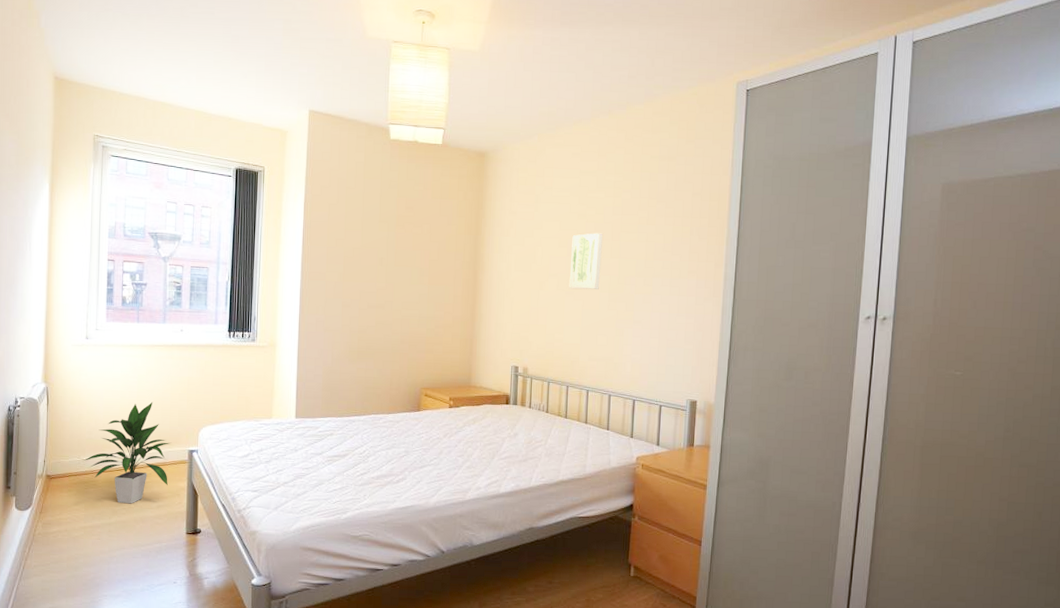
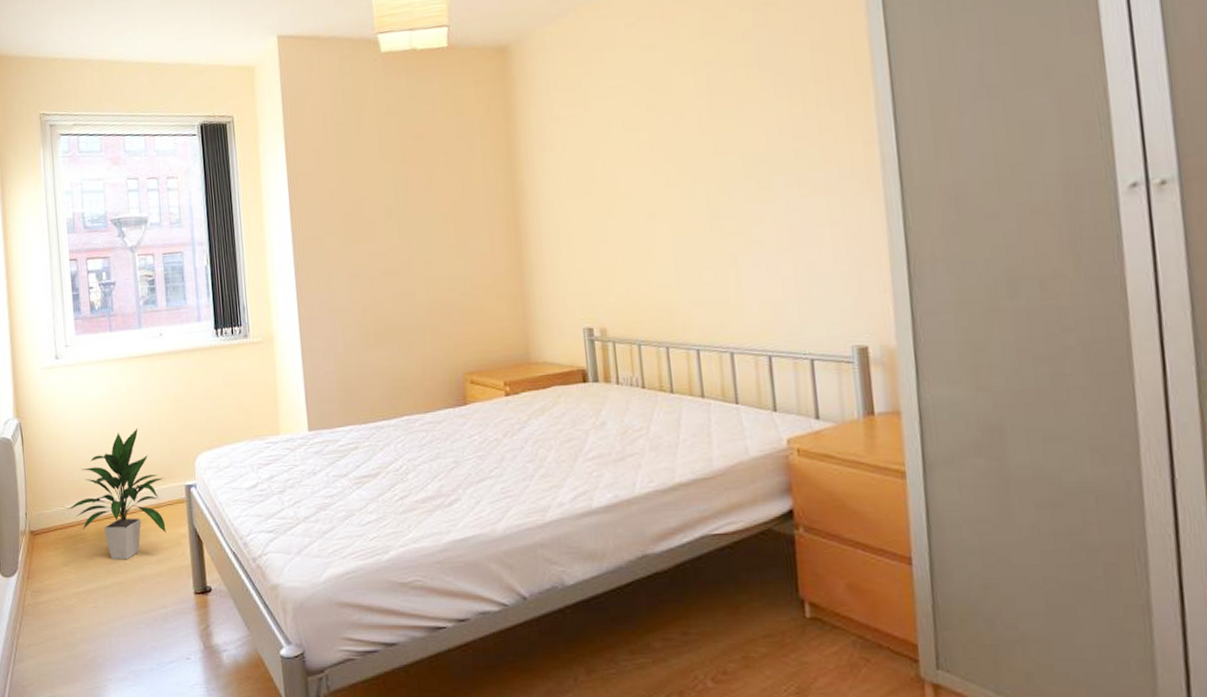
wall art: present [569,233,603,290] -> none [642,126,692,211]

